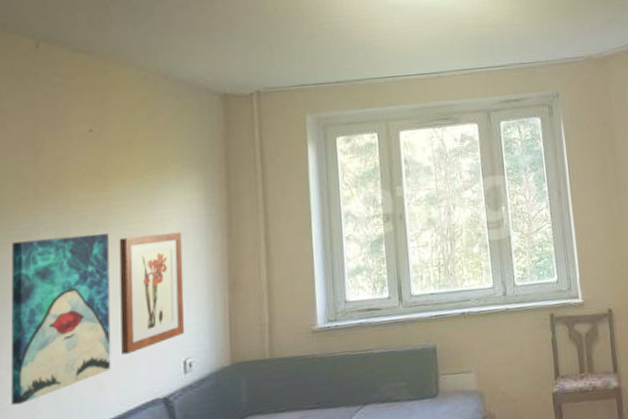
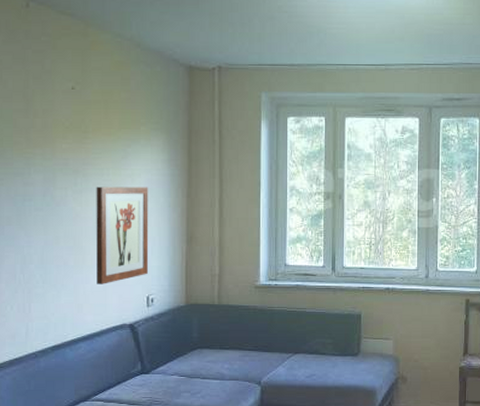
wall art: present [11,233,111,405] -> none [8,180,88,313]

